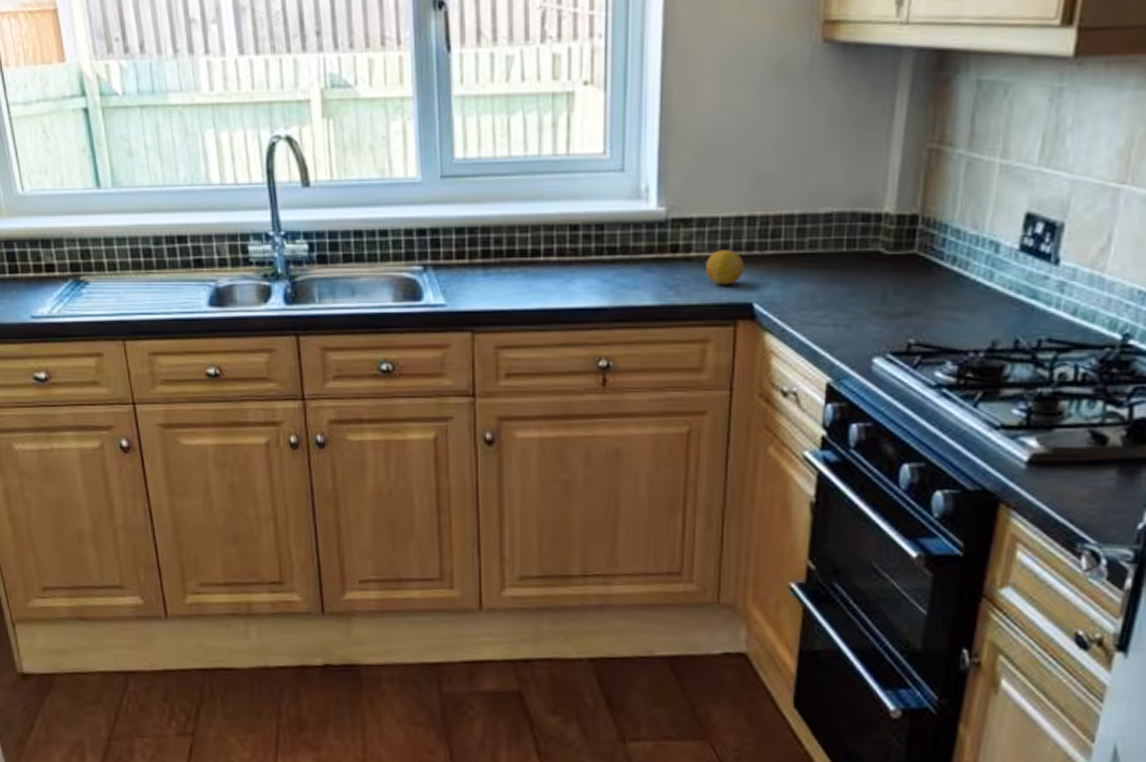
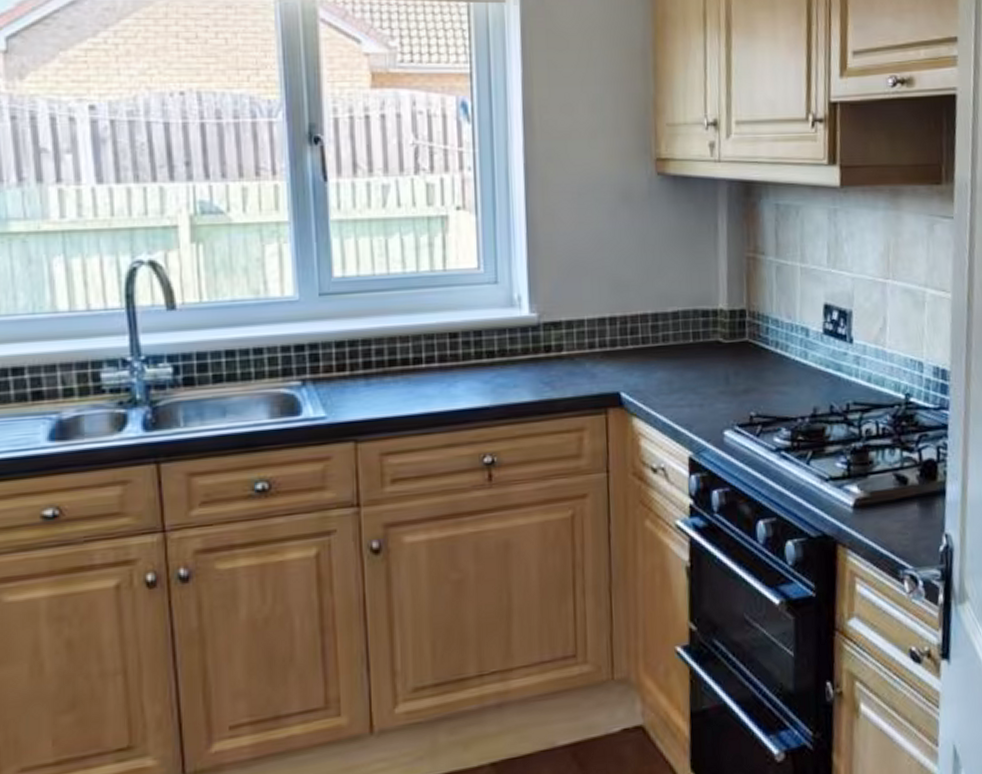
fruit: present [706,250,744,285] -> none [576,347,610,379]

